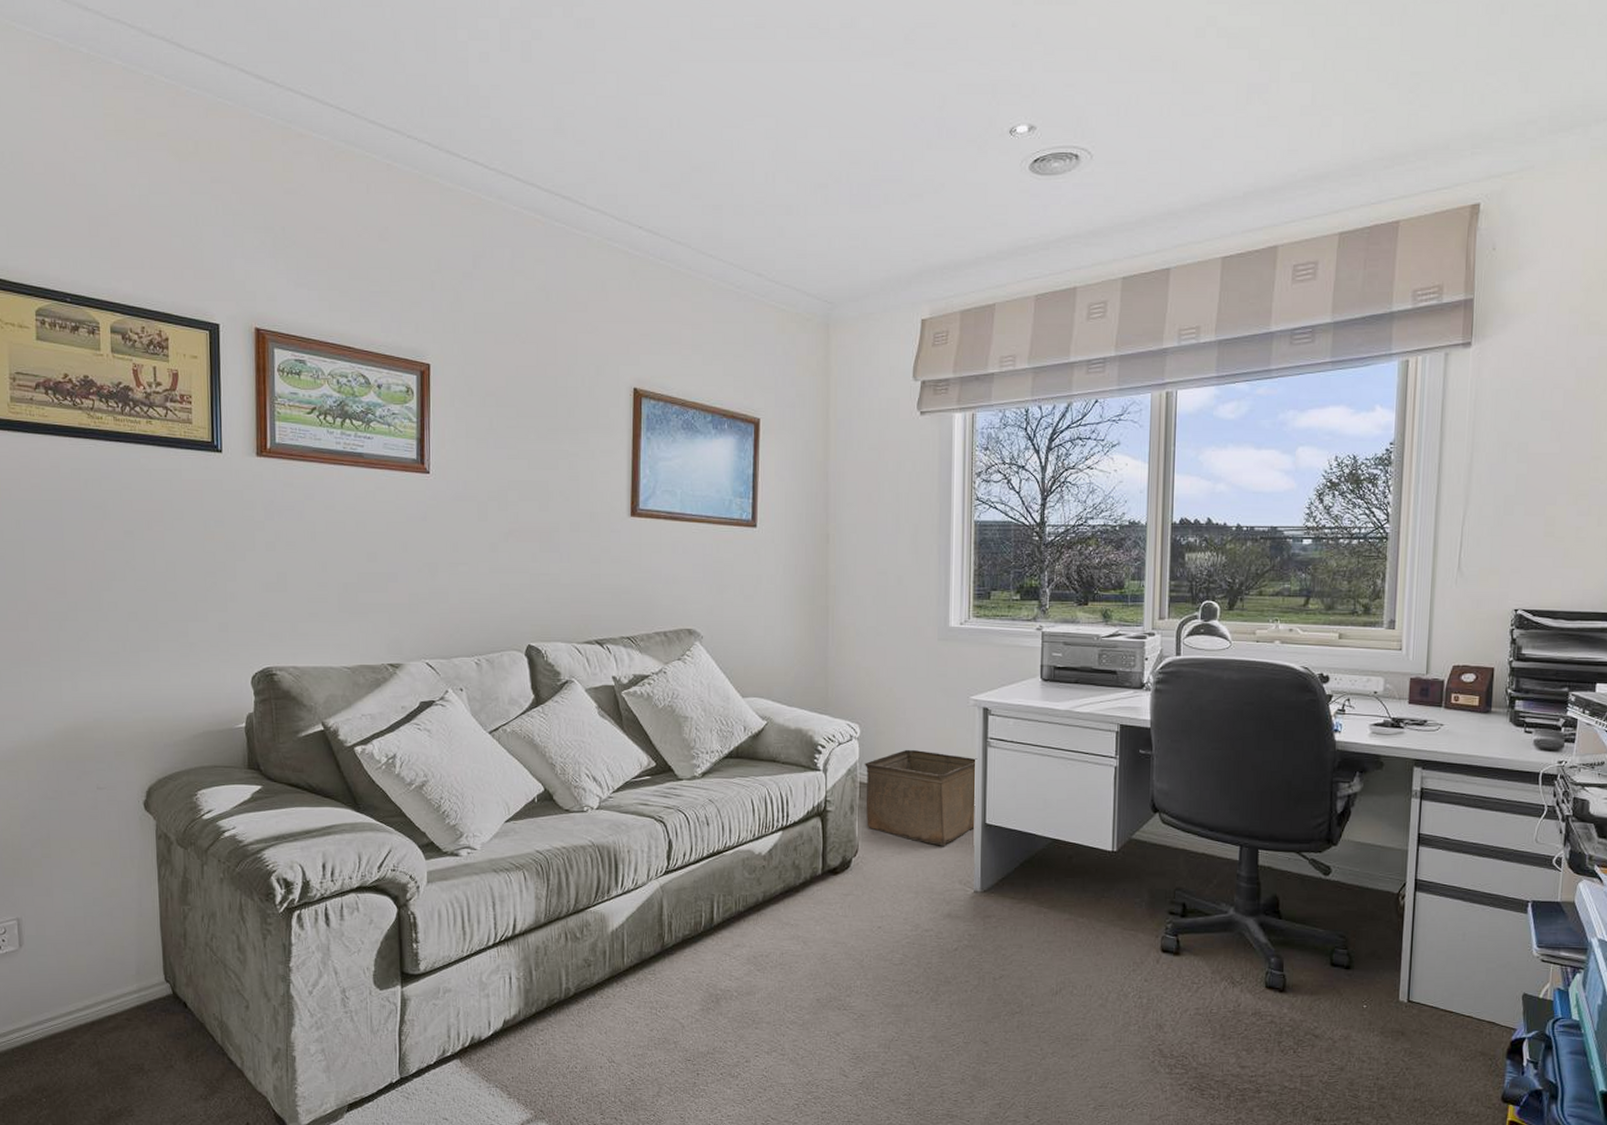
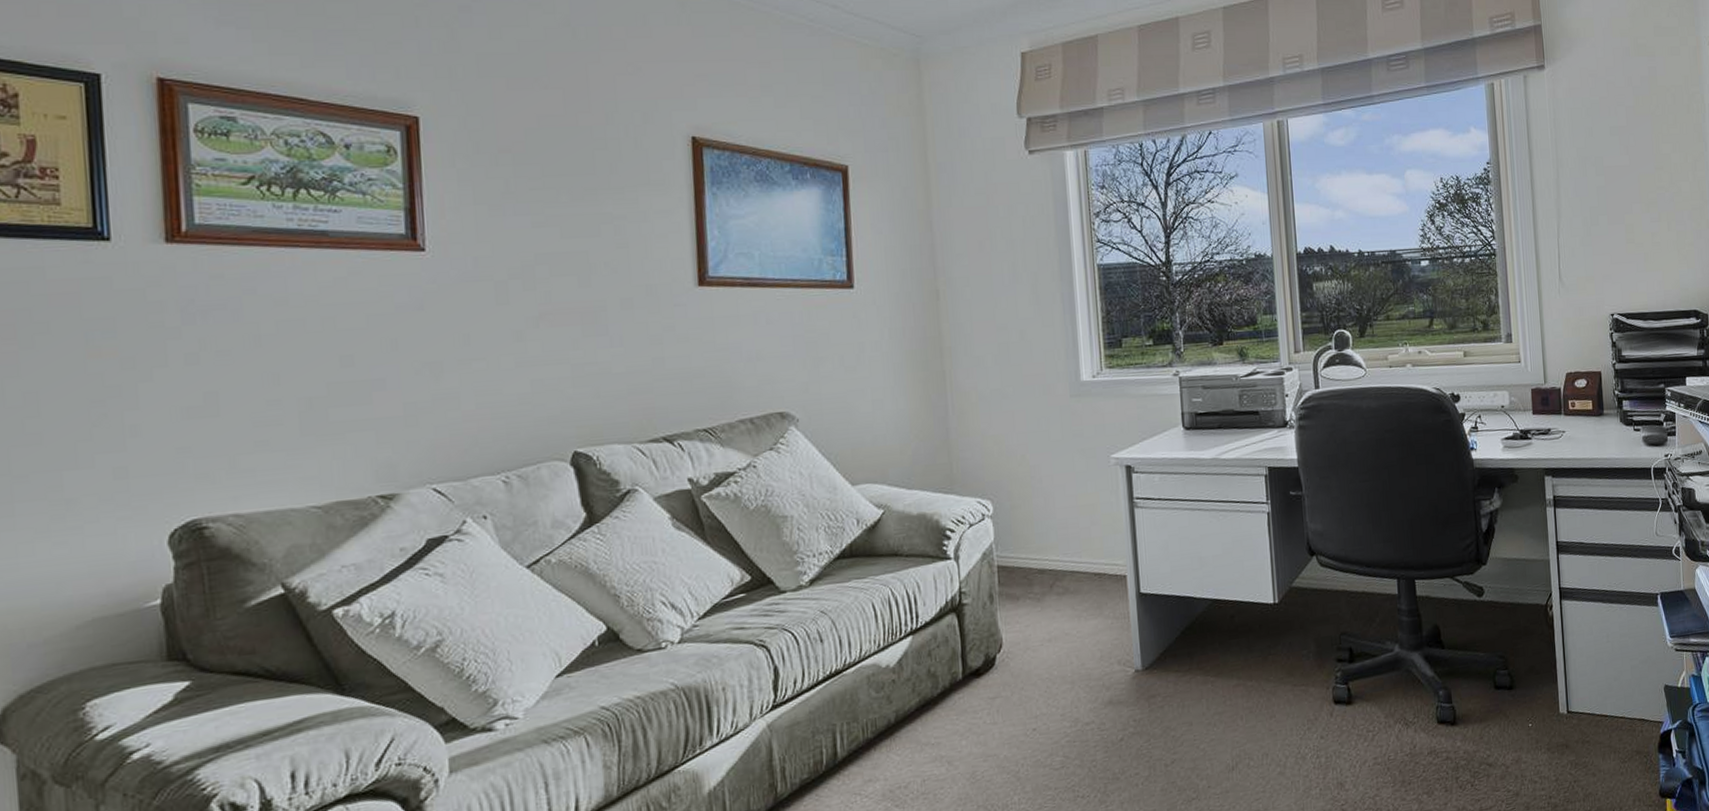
storage bin: present [865,749,978,846] -> none [1001,521,1128,625]

